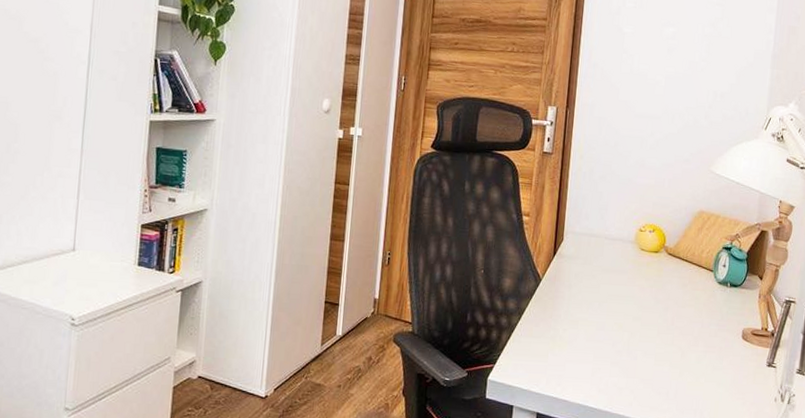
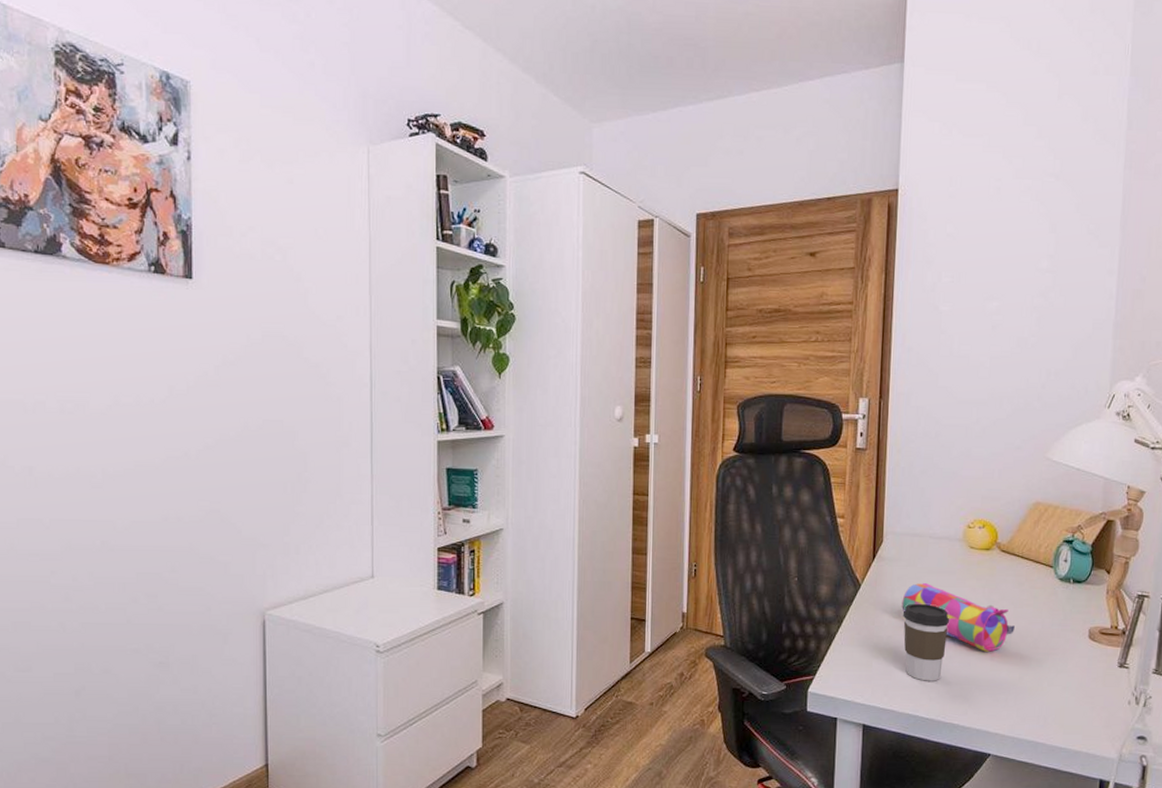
pencil case: none [577,280,678,348] -> present [902,583,1015,652]
coffee cup: none [578,299,621,374] -> present [902,603,950,681]

